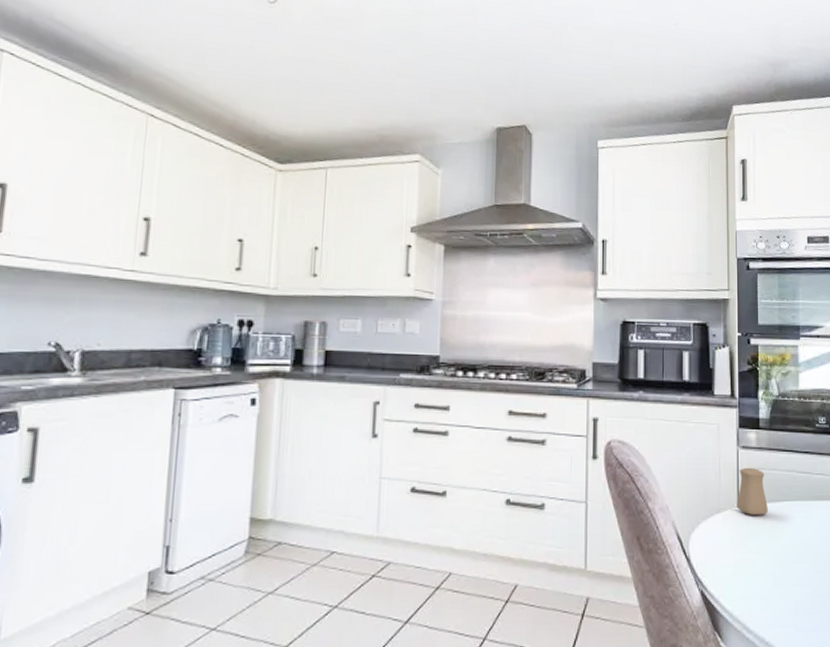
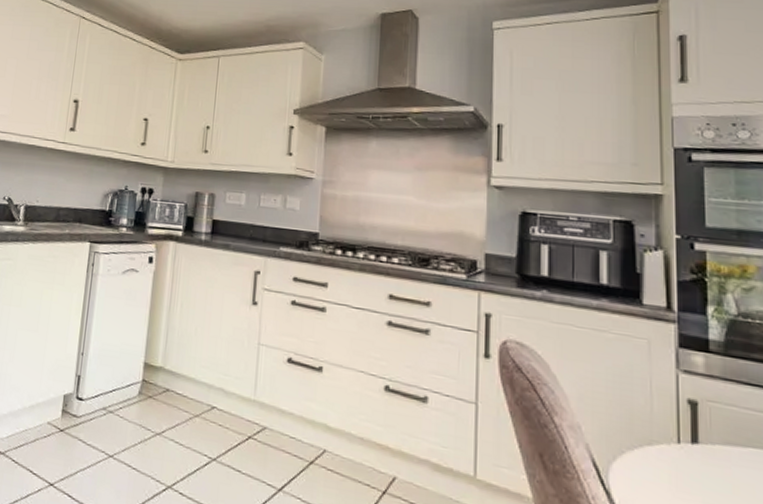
salt shaker: present [737,467,768,515] -> none [676,396,724,459]

